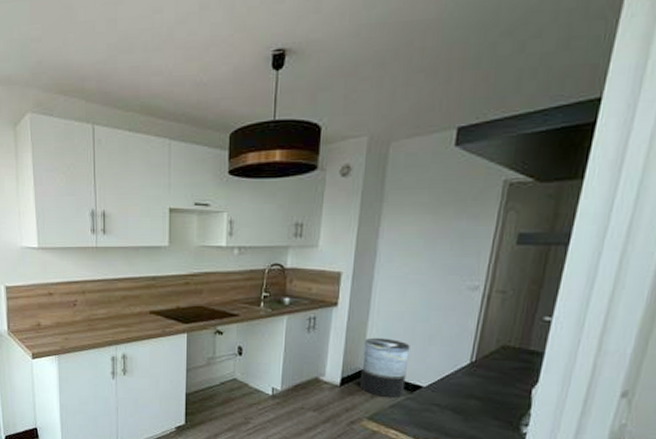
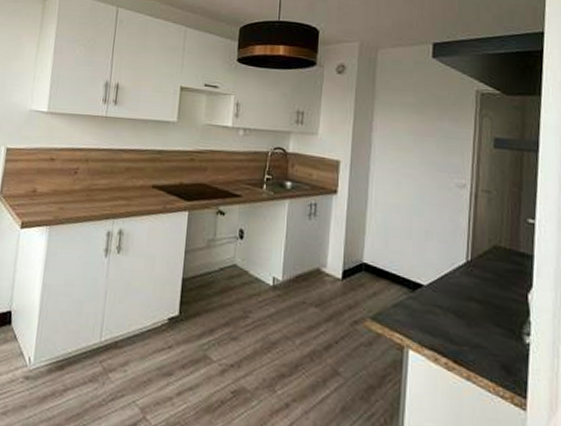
trash can: present [359,337,410,399] -> none [361,228,408,297]

